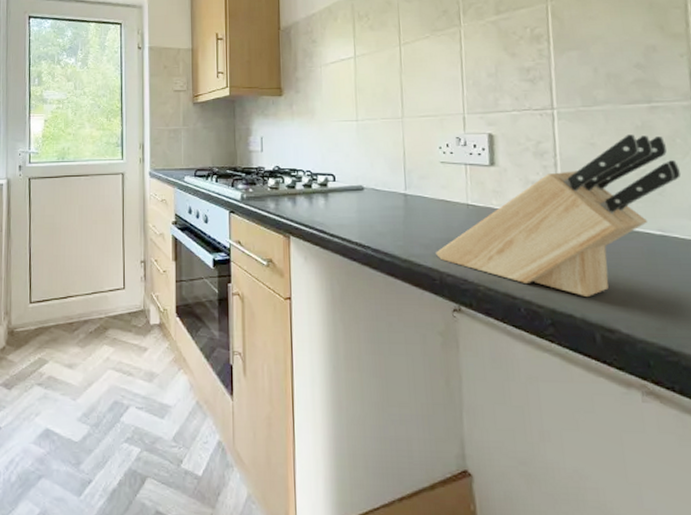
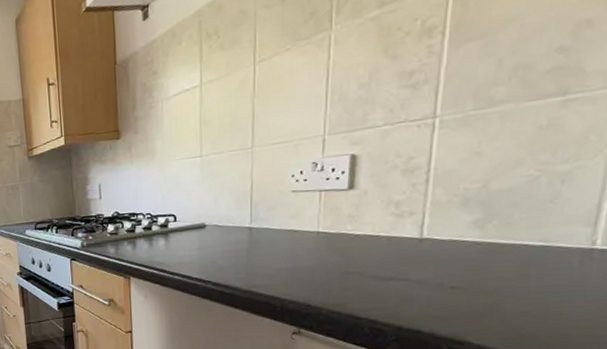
knife block: present [436,134,681,298] -> none [279,135,586,314]

